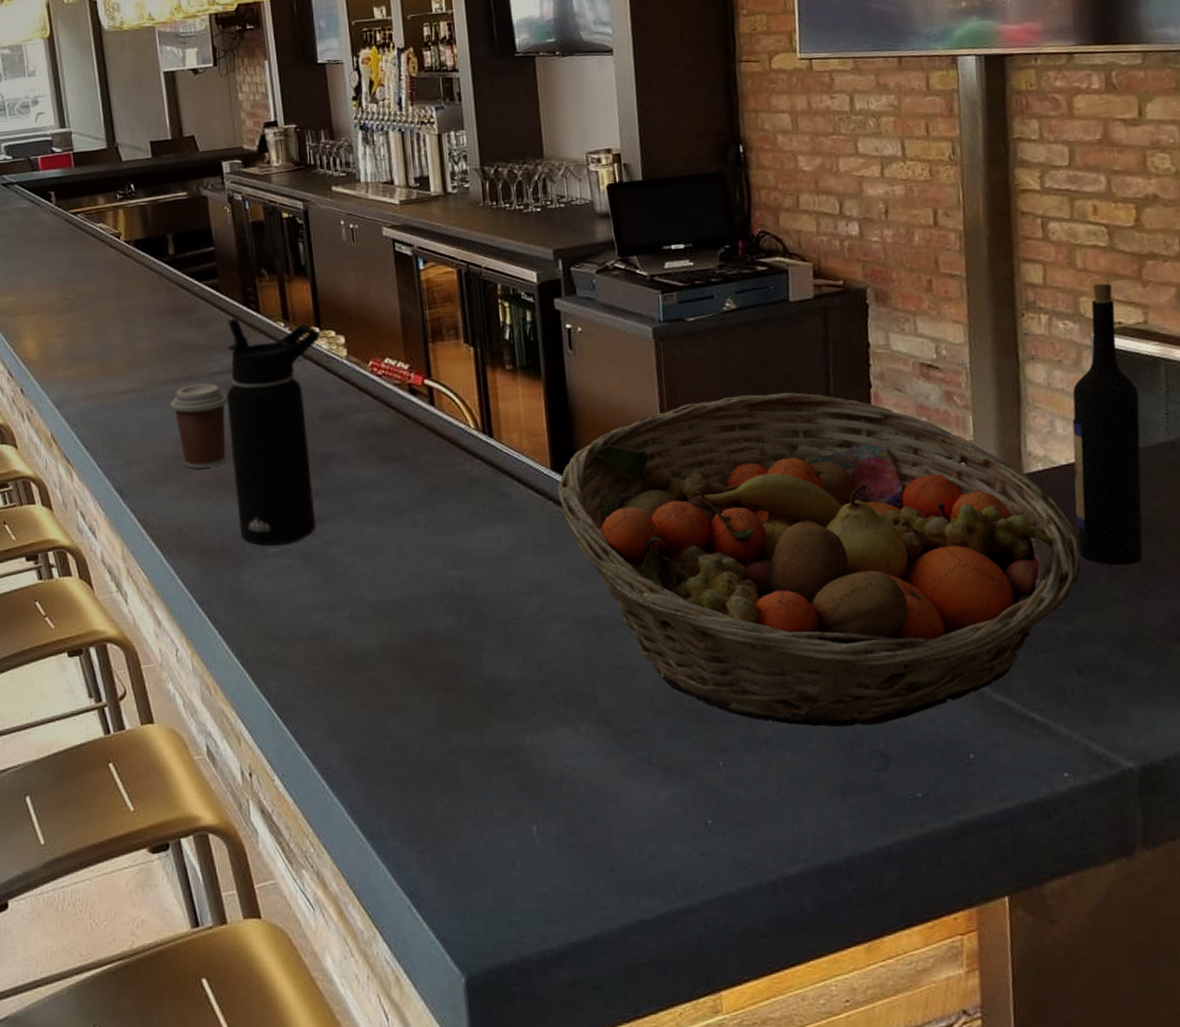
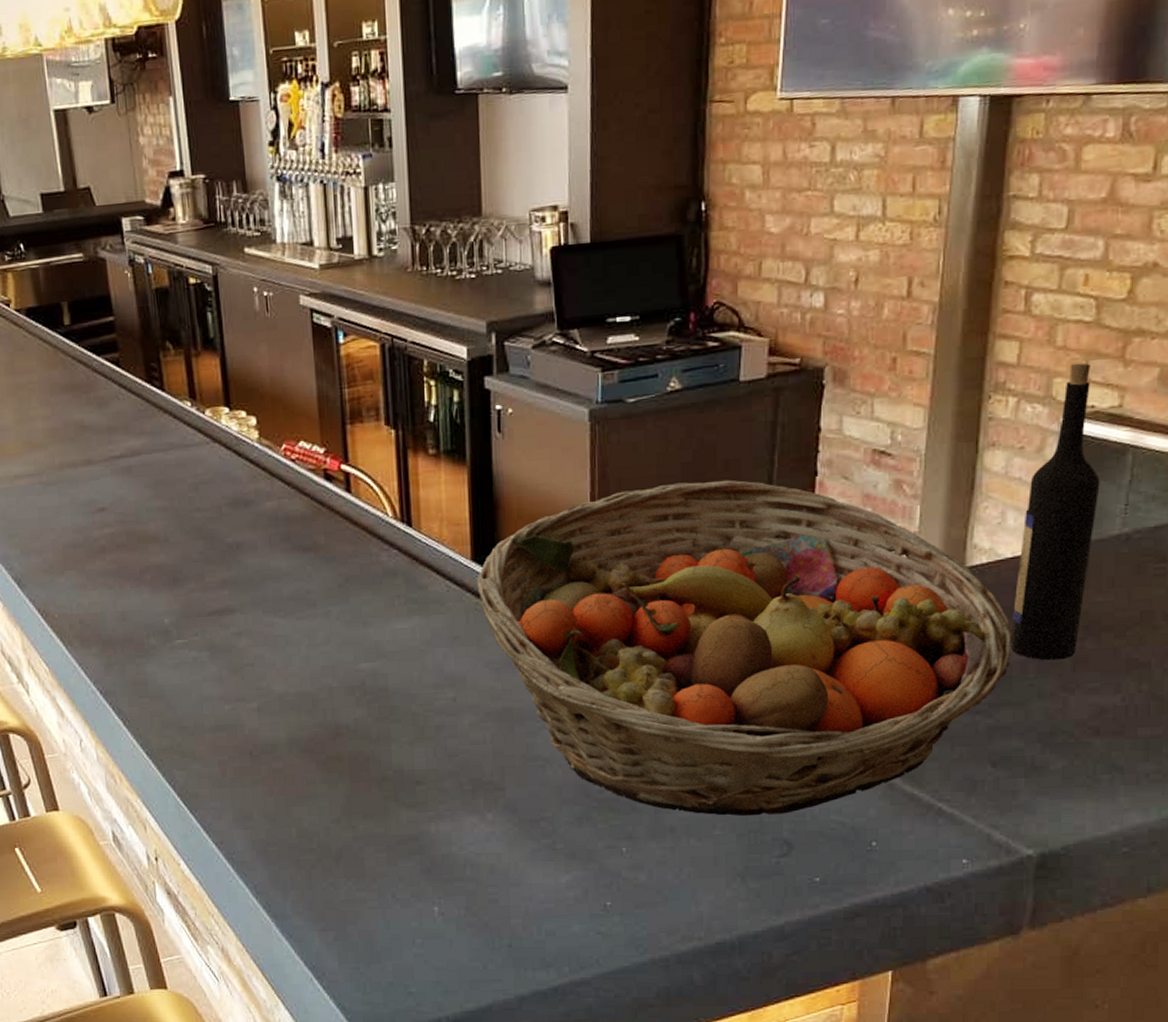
coffee cup: present [169,383,228,469] -> none [68,467,130,558]
water bottle: present [226,317,321,546] -> none [128,396,230,637]

